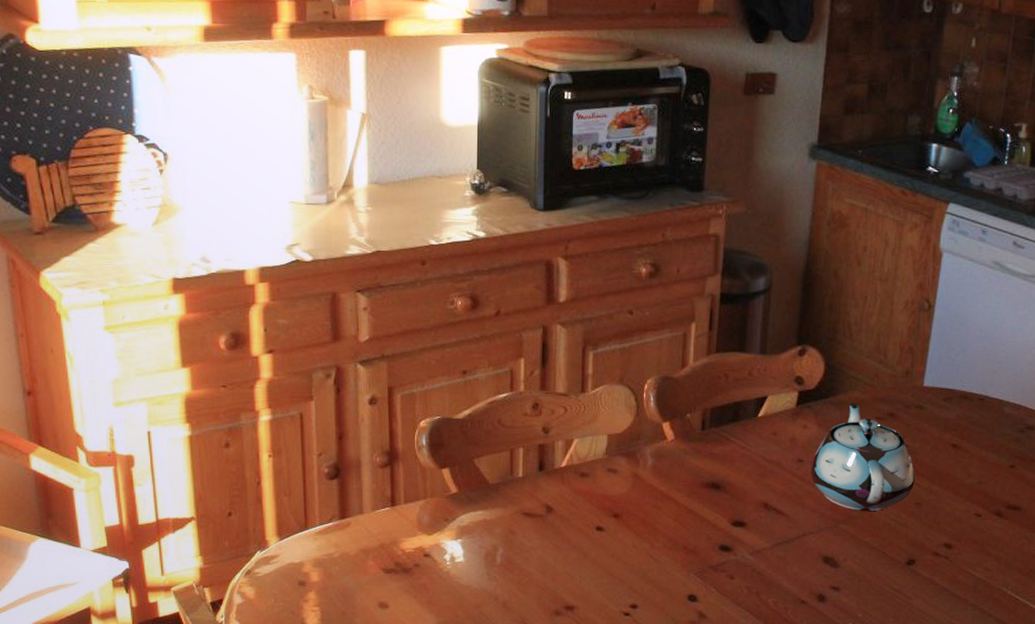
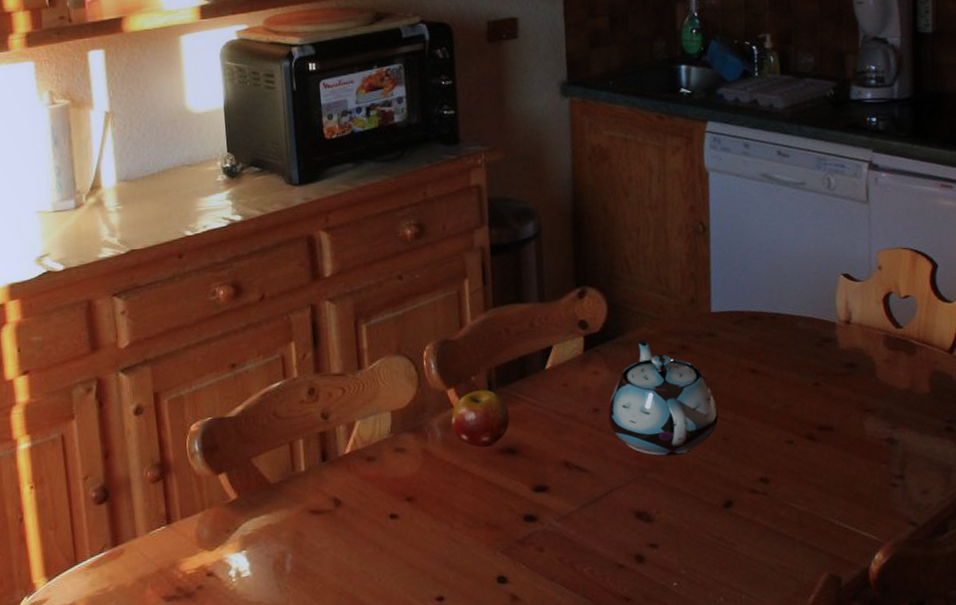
fruit: none [663,427,718,479] -> present [451,389,510,447]

